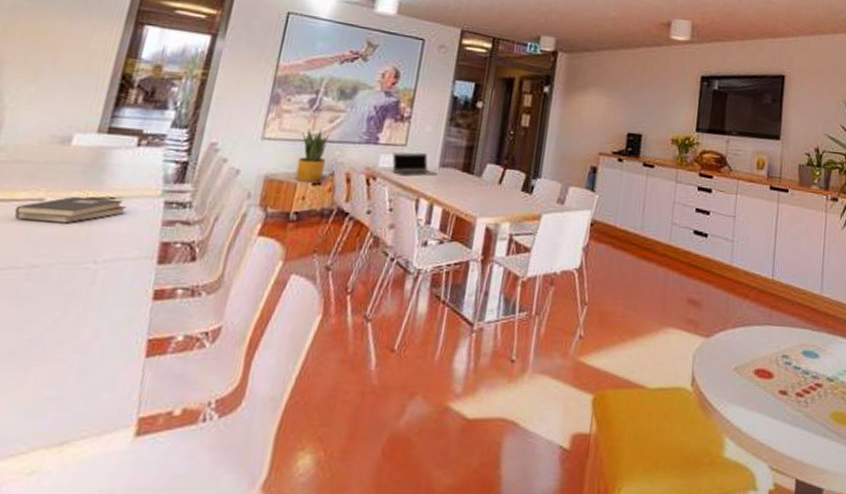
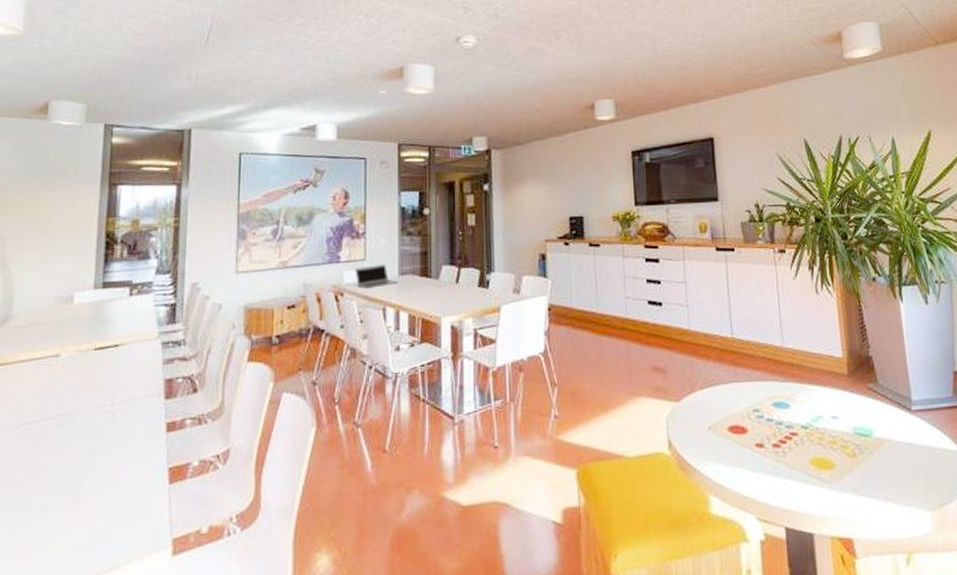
hardback book: present [14,196,126,224] -> none [37,346,129,376]
planter: present [295,129,332,183] -> none [271,256,297,307]

